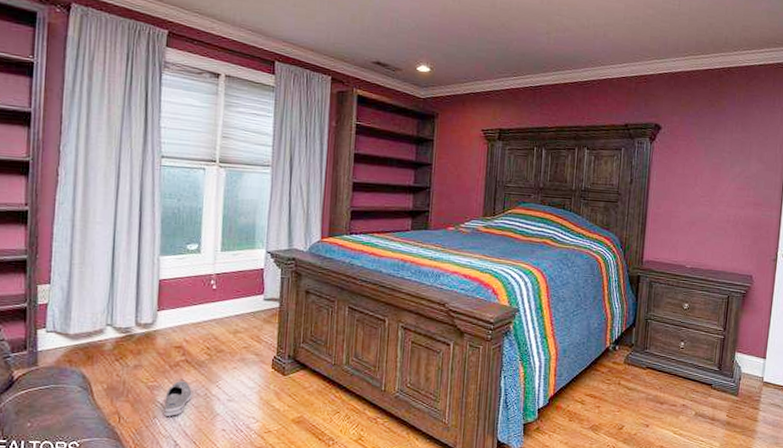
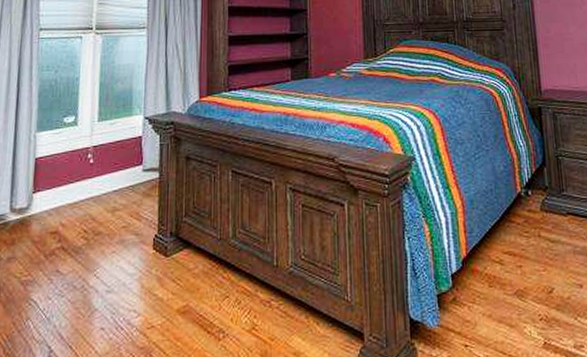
sneaker: present [164,381,192,417] -> none [38,272,68,318]

